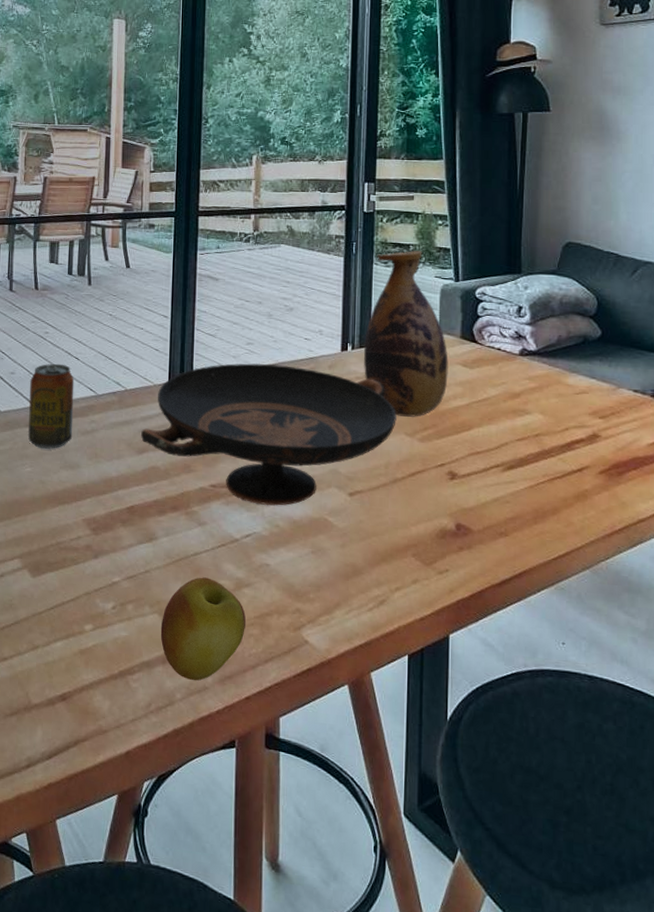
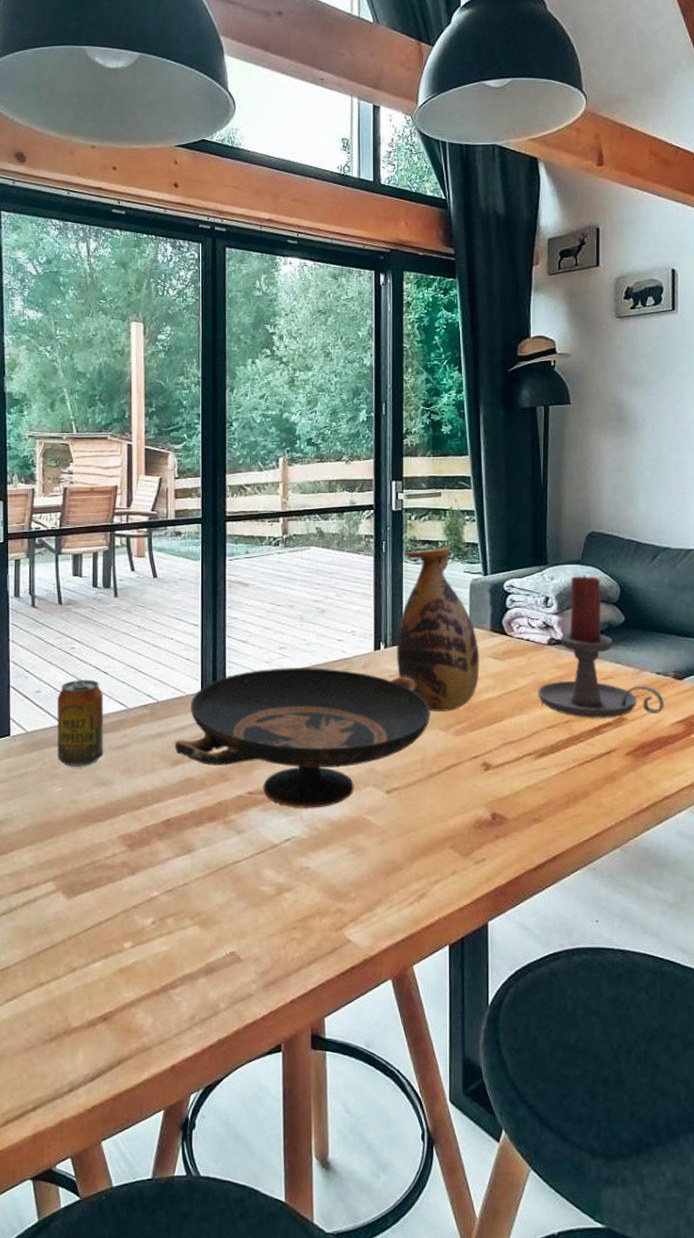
apple: present [160,577,246,681] -> none [202,885,288,988]
candle holder: none [507,285,641,434] -> present [537,575,664,718]

